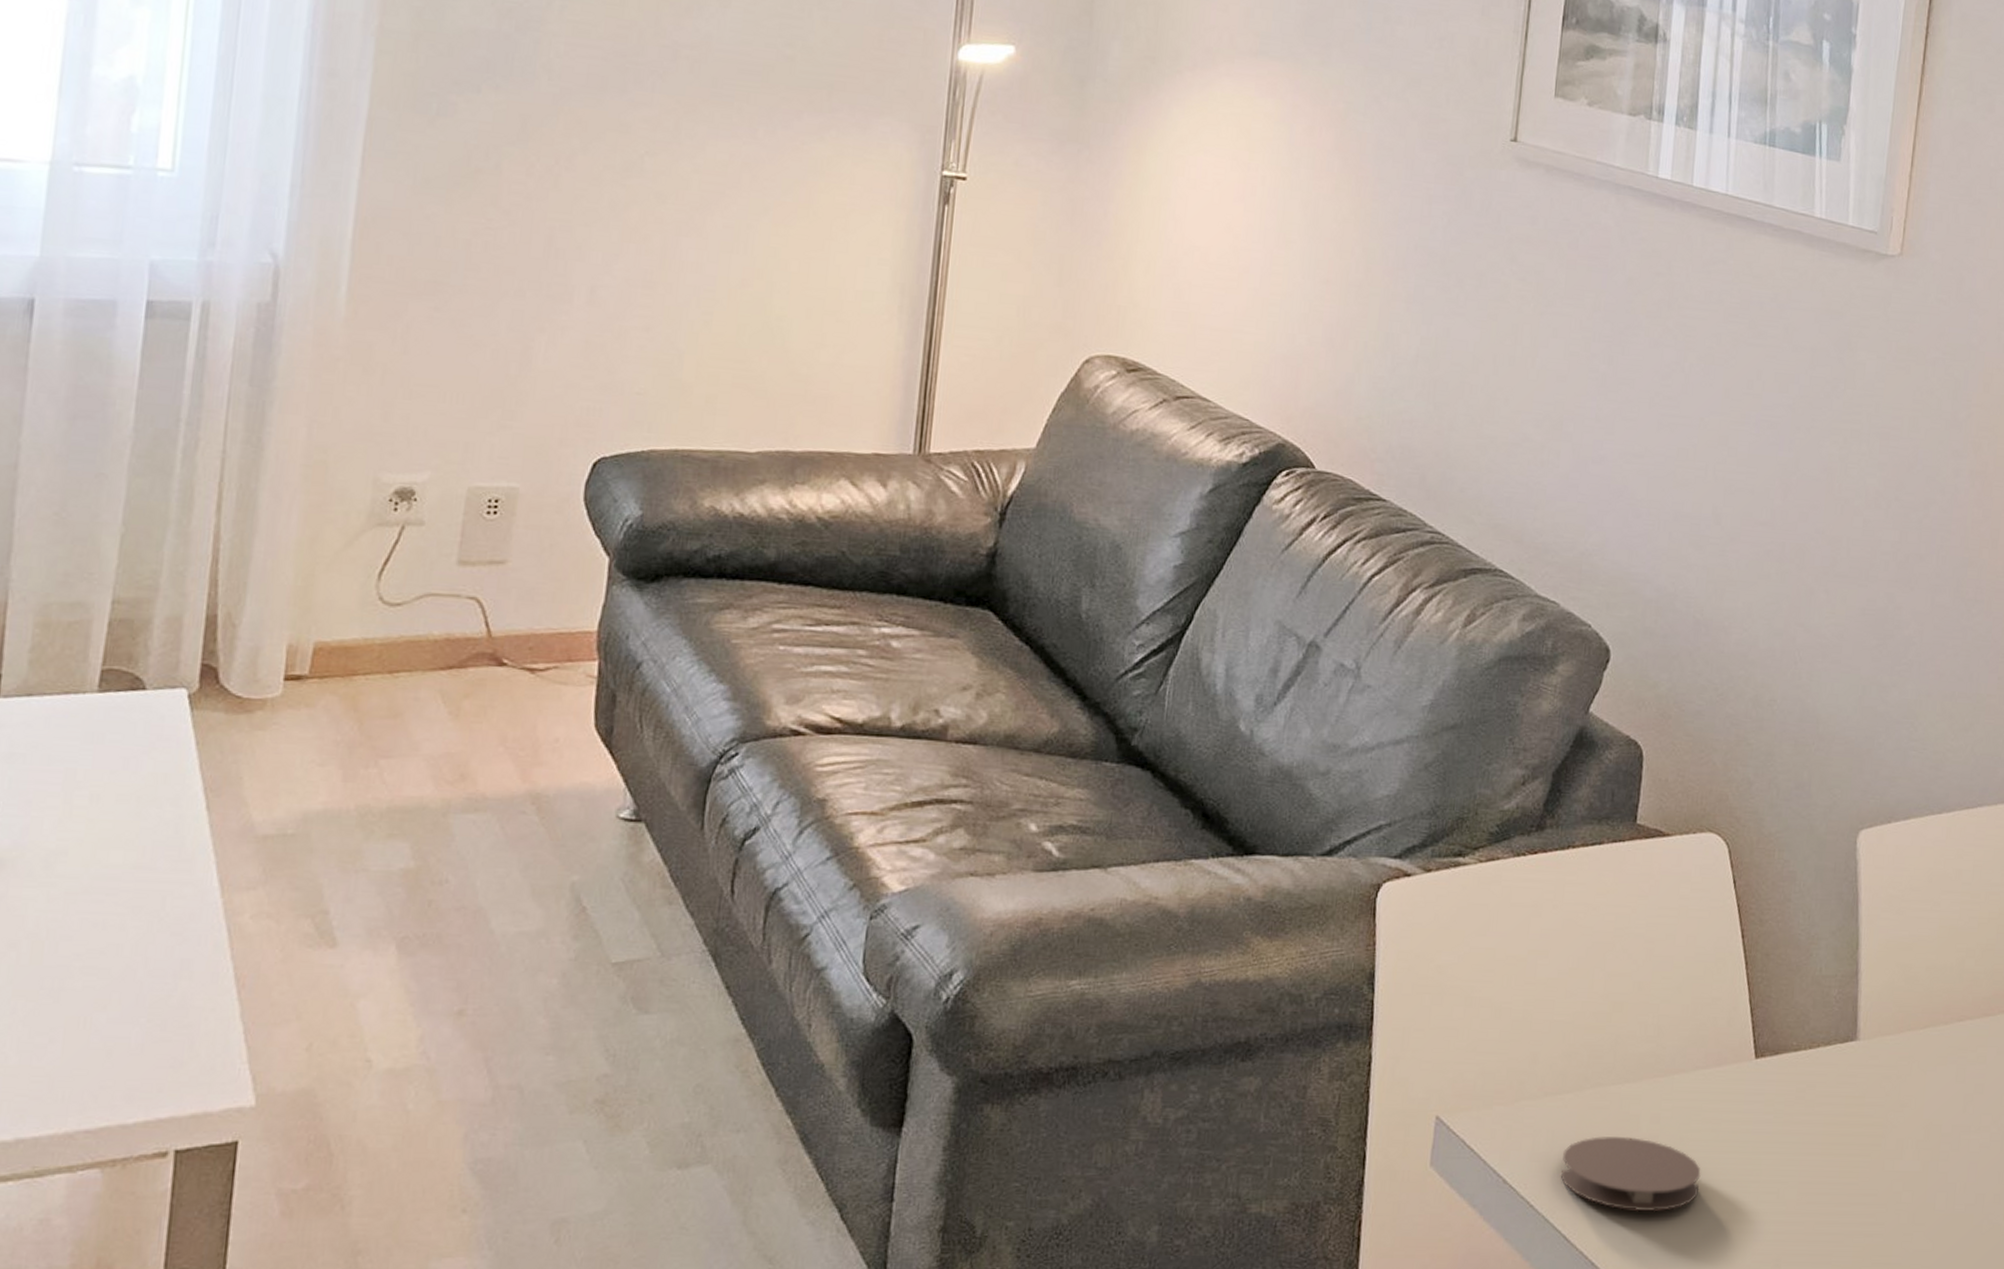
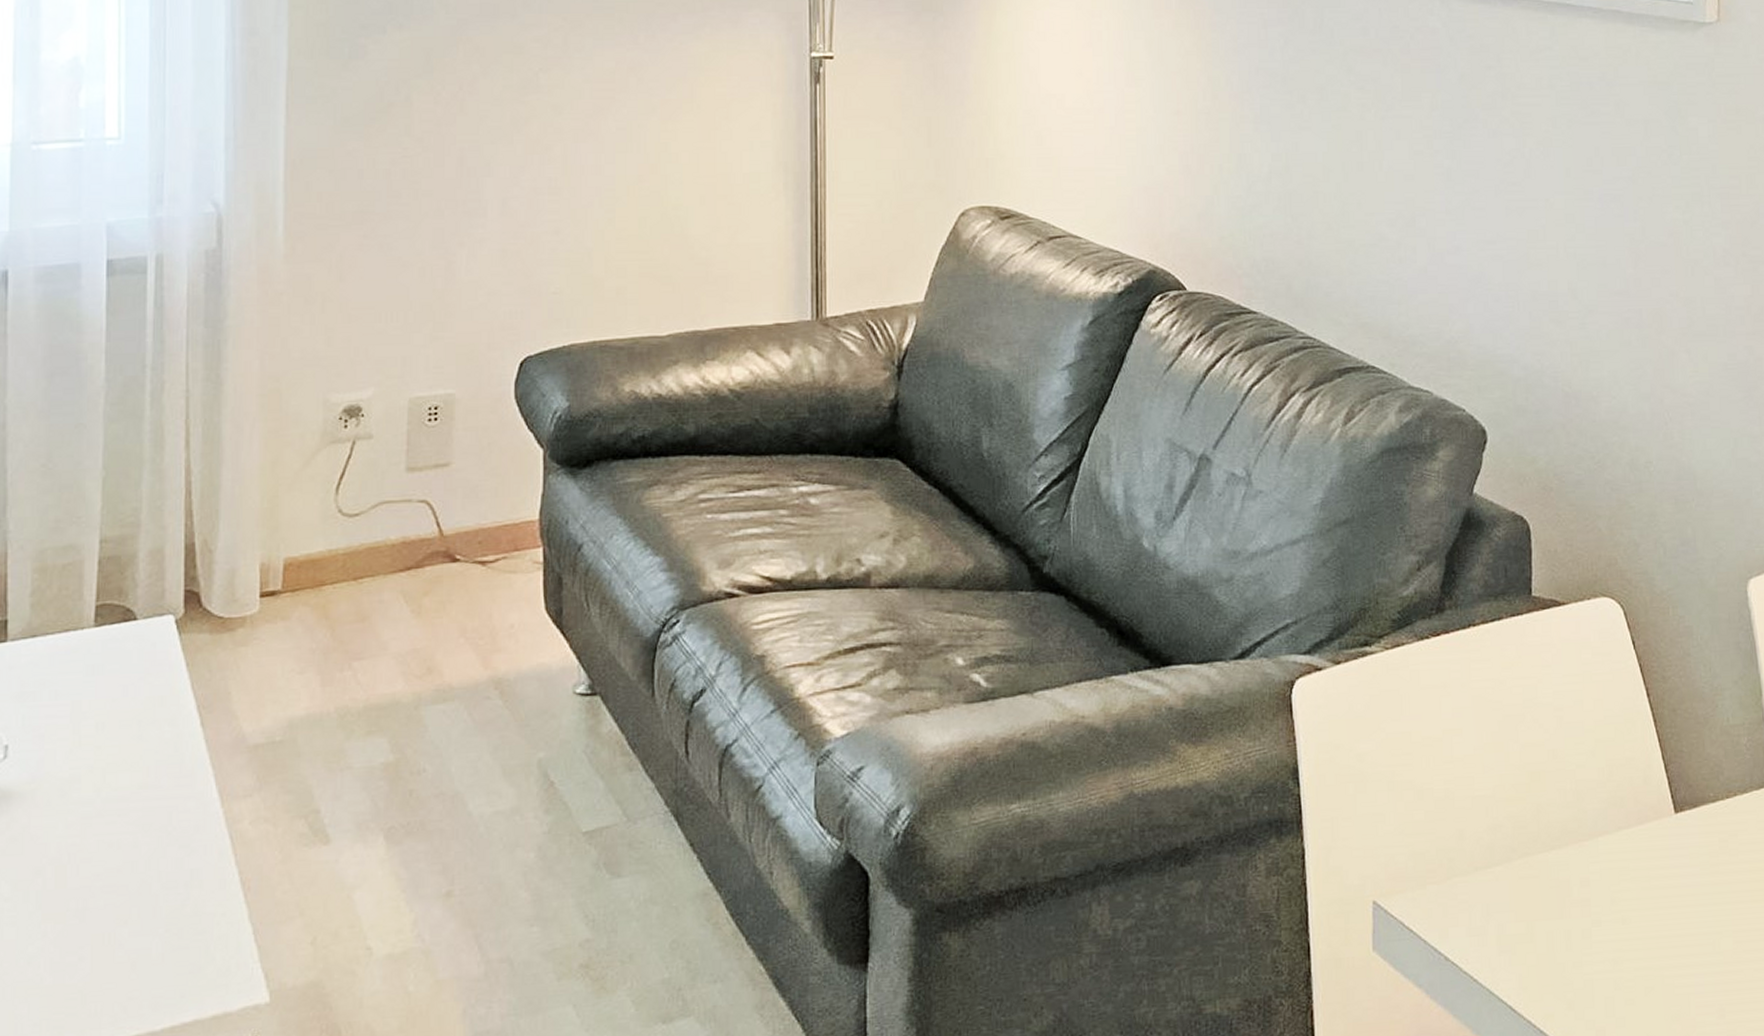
coaster: present [1560,1136,1701,1212] -> none [1499,903,1637,976]

